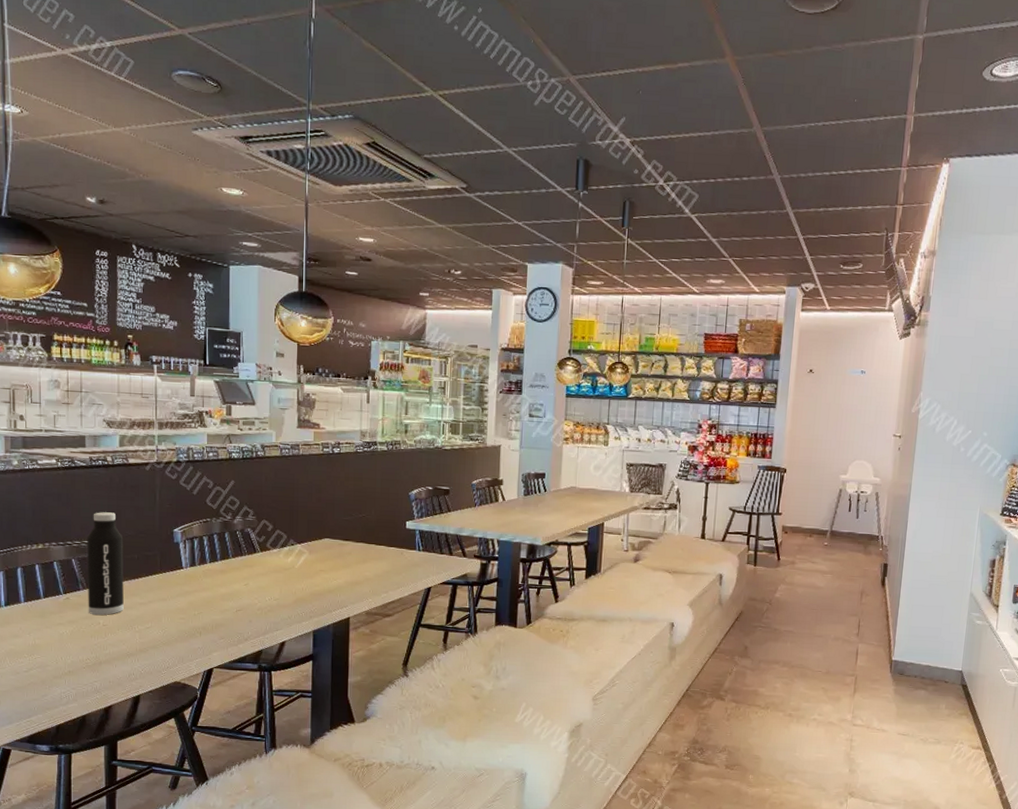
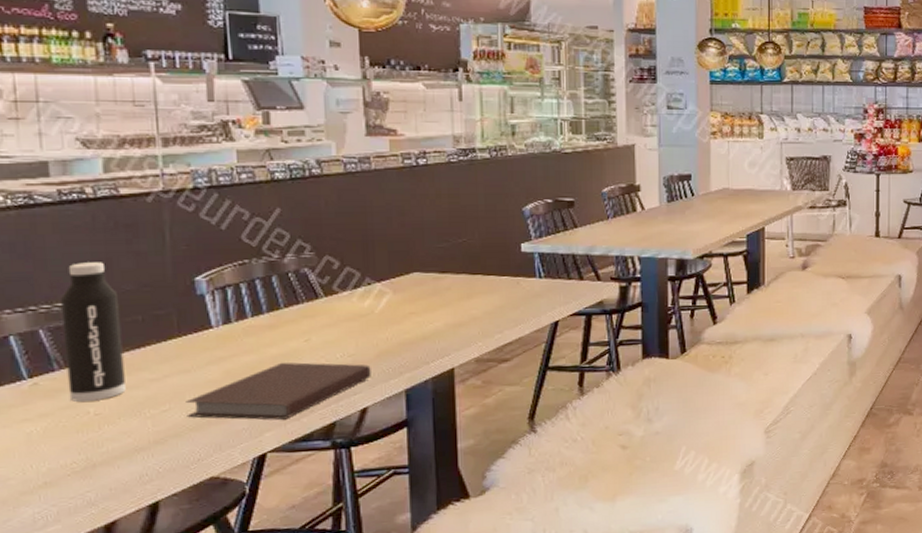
notebook: none [162,599,290,644] -> present [186,362,371,420]

